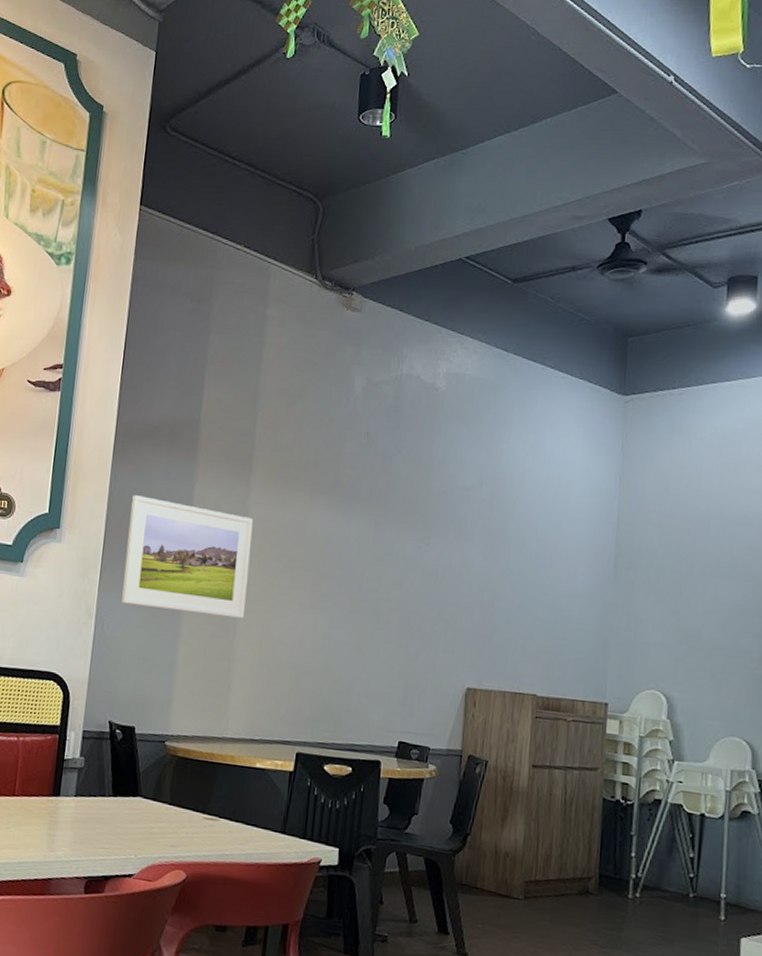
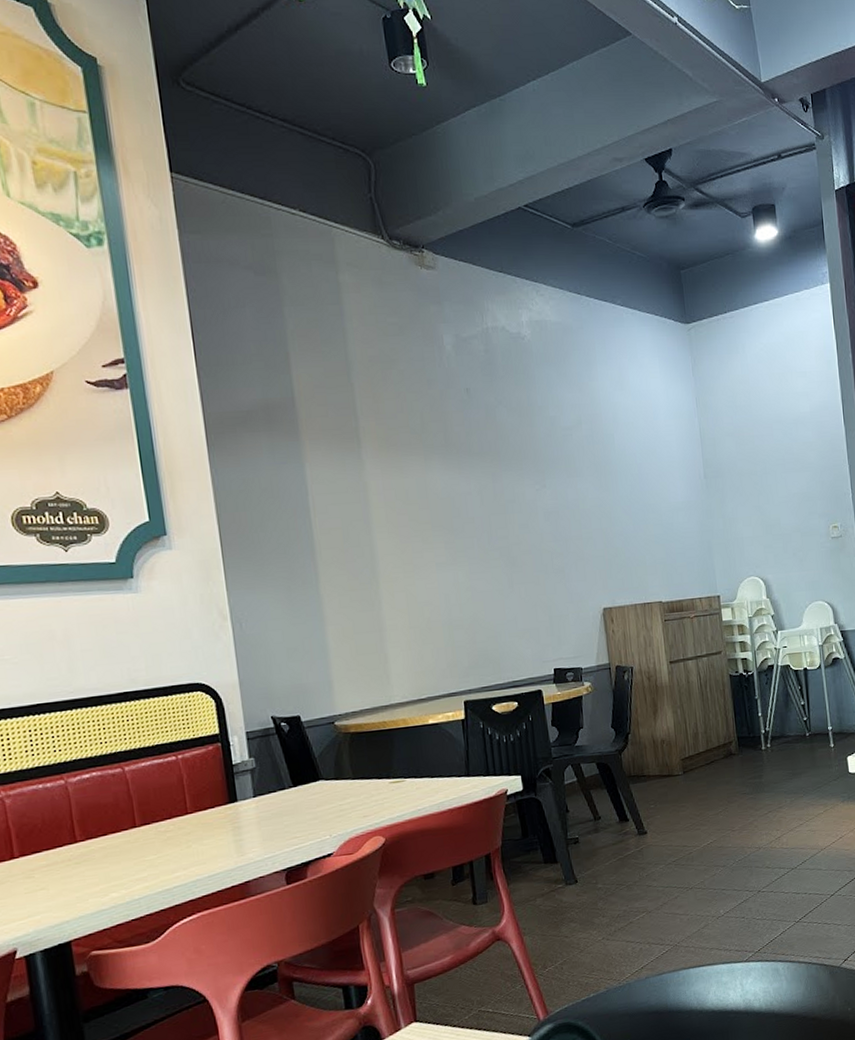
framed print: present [121,495,253,619] -> none [240,486,385,599]

